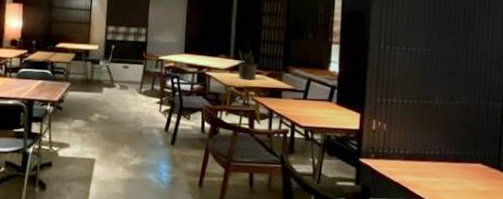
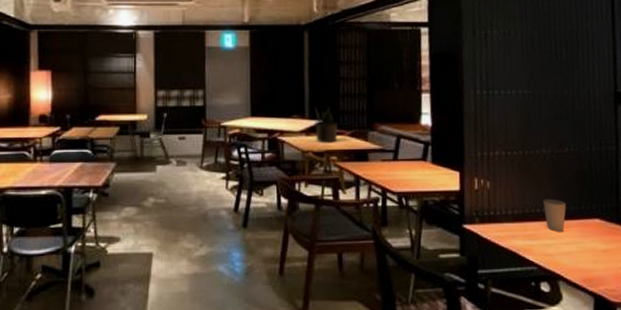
cup: none [433,143,453,173] -> present [543,199,566,233]

